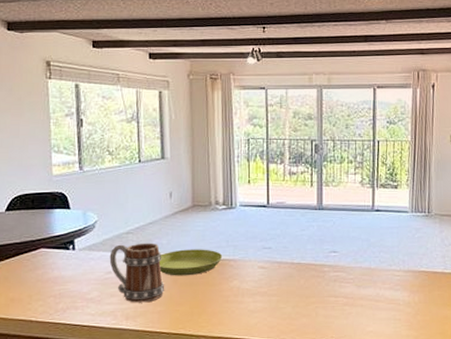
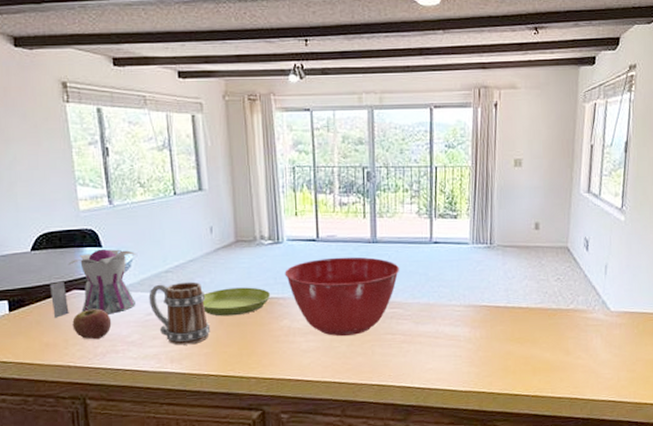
teapot: none [19,211,102,274] -> present [49,249,138,318]
apple: none [37,263,74,295] -> present [72,305,112,339]
mixing bowl: none [236,222,344,298] -> present [284,256,400,337]

